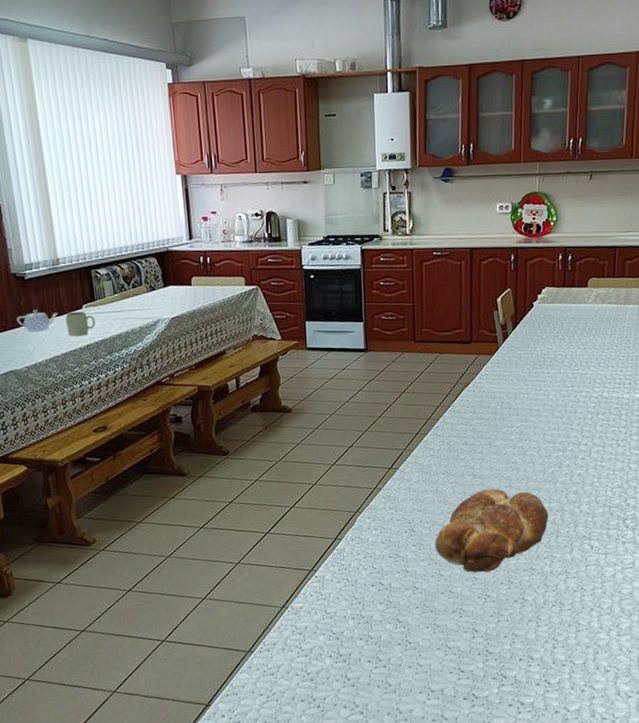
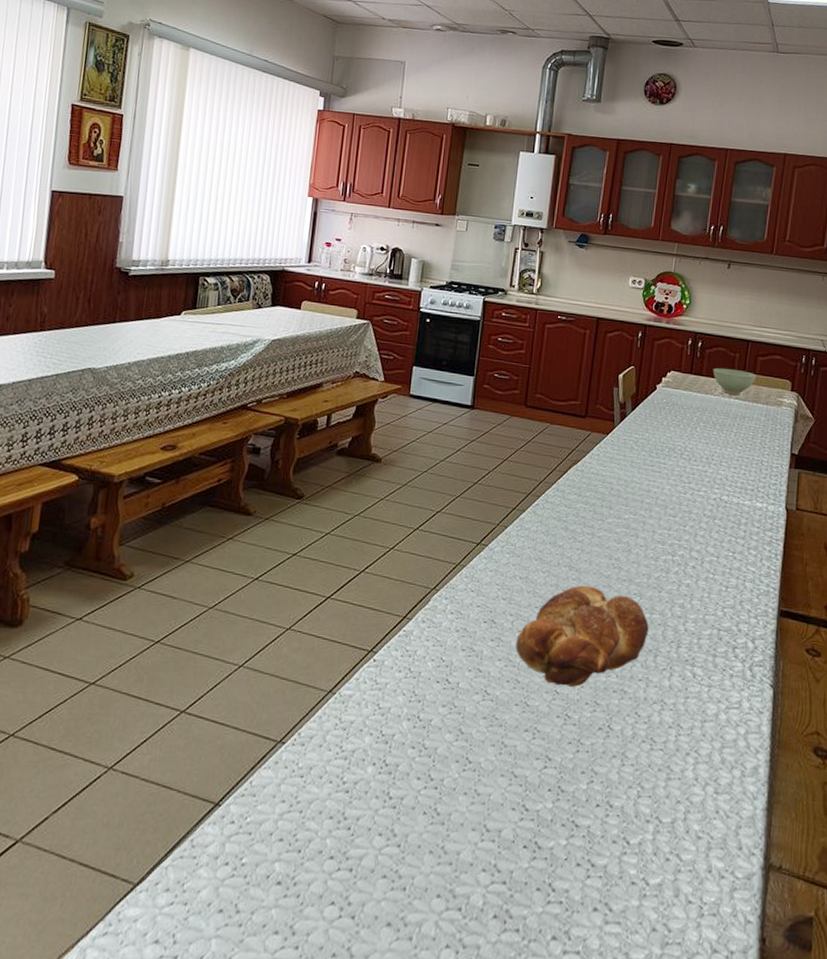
teapot: present [17,309,58,332] -> none [109,307,155,332]
mug: present [65,311,96,337] -> none [159,316,192,344]
bowl: none [584,276,626,301] -> present [713,367,757,396]

